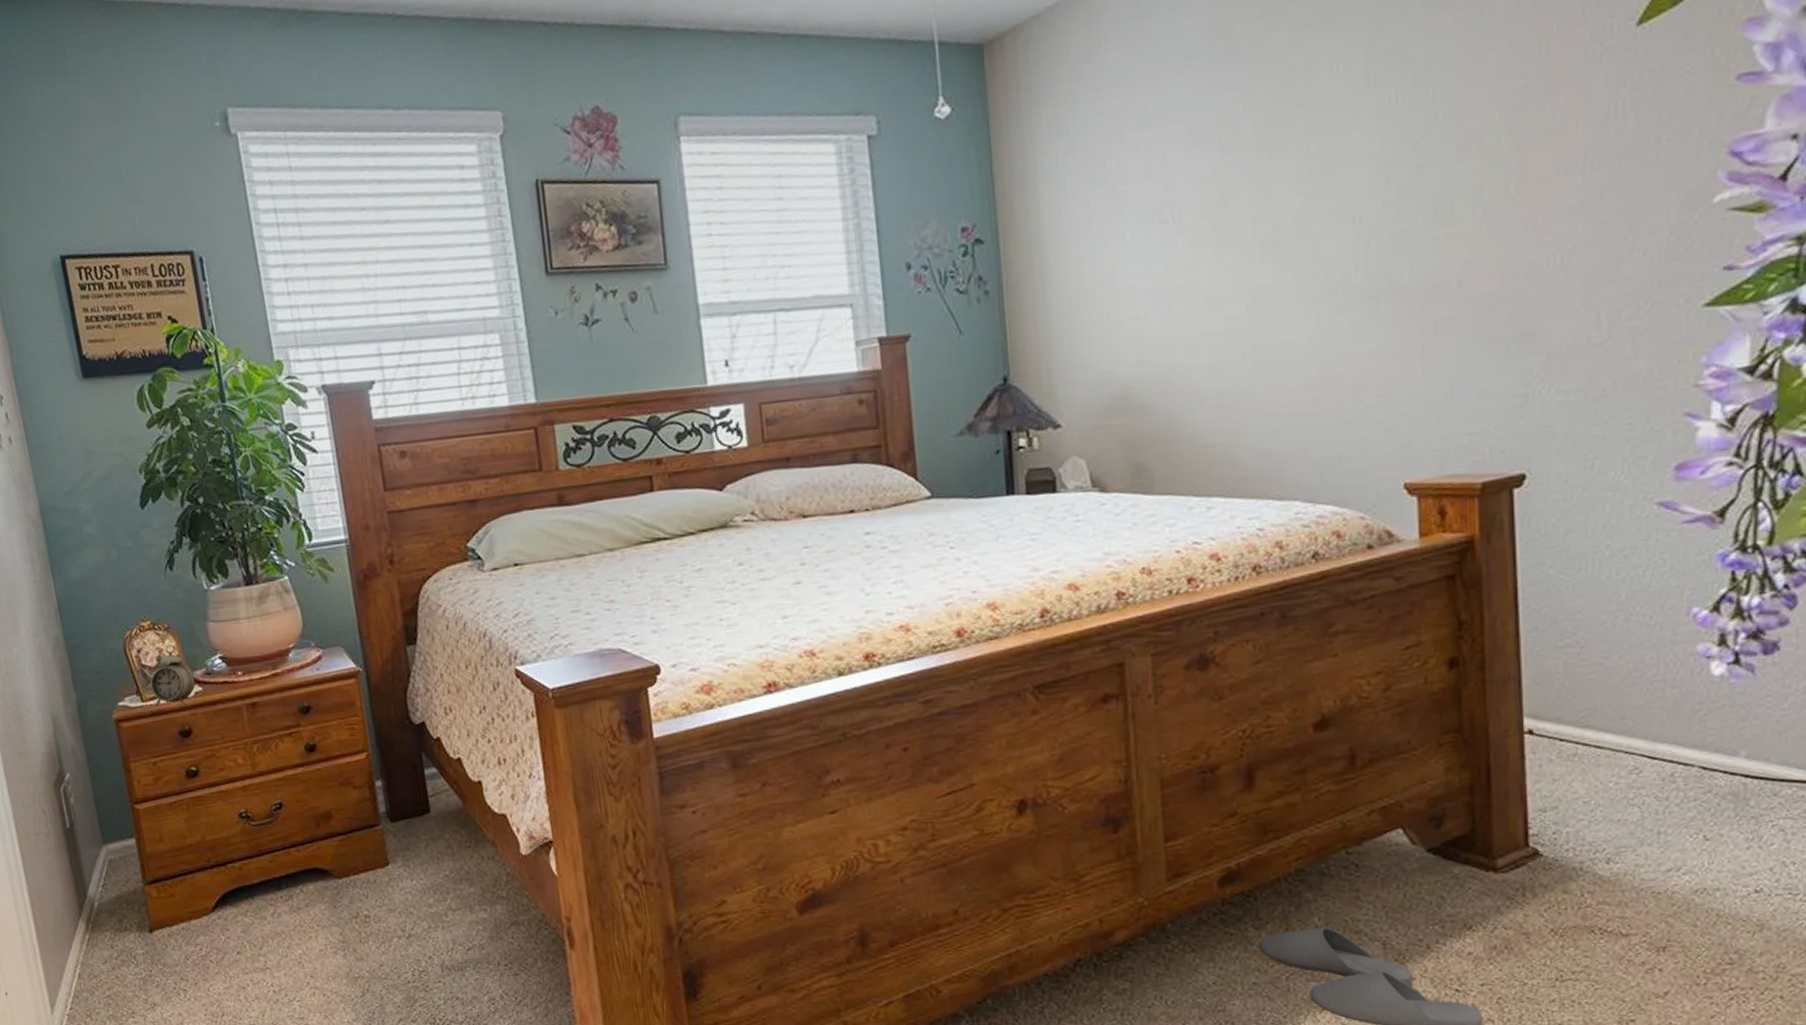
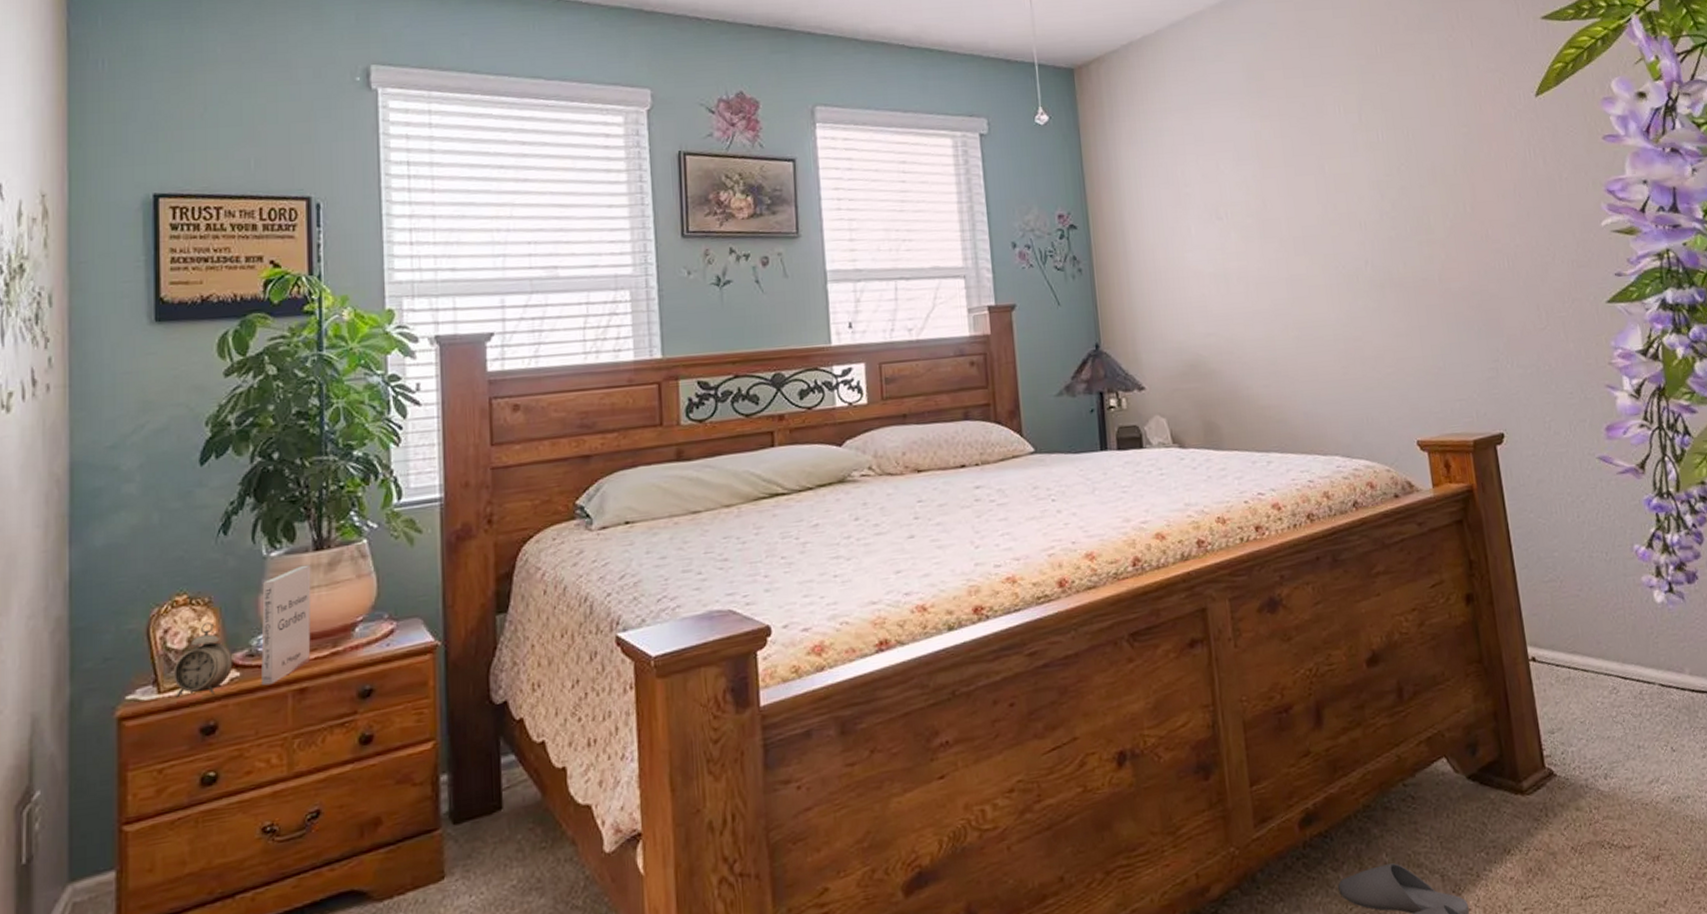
book: none [208,597,256,700] -> present [261,564,312,686]

